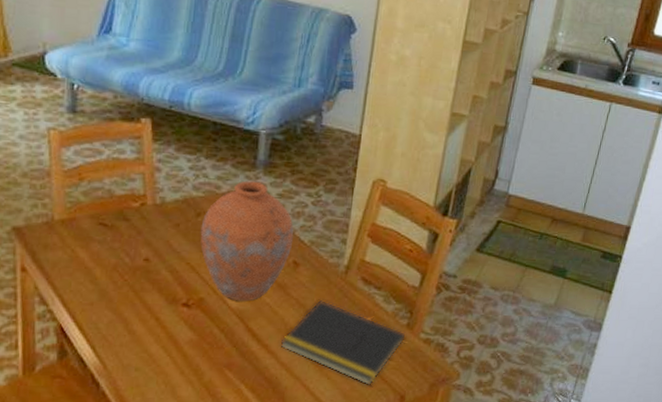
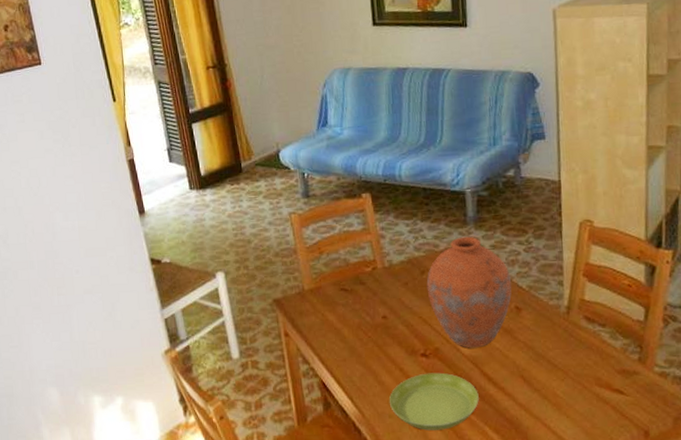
saucer: none [137,324,240,387] -> present [389,372,479,430]
notepad: present [280,299,406,386] -> none [515,340,639,423]

